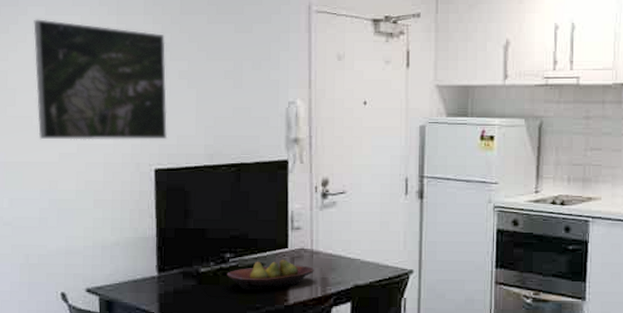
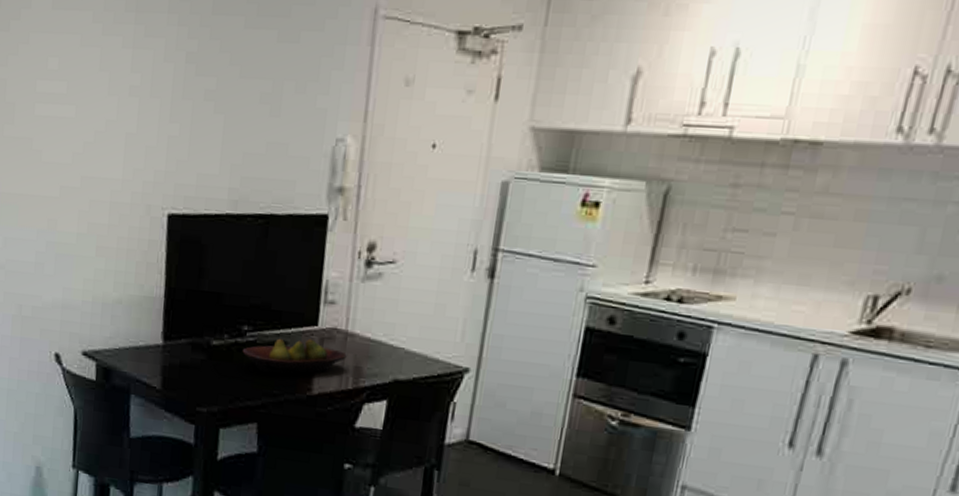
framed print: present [33,19,168,140] -> none [37,14,192,178]

